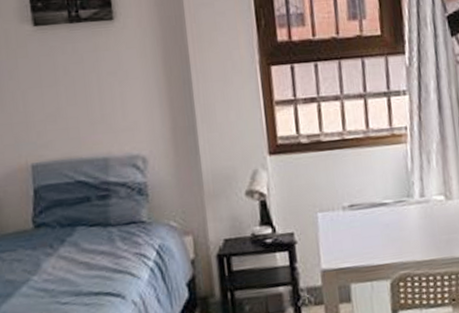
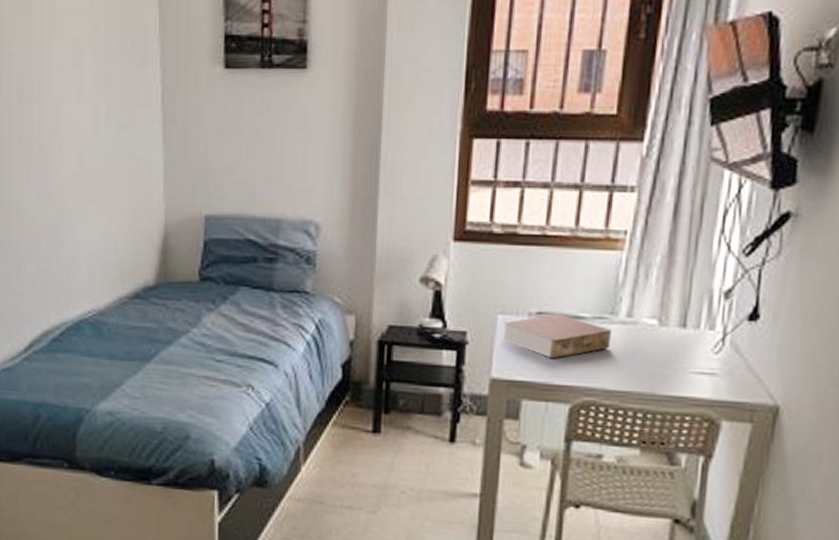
book: none [323,203,412,244] -> present [502,313,612,359]

